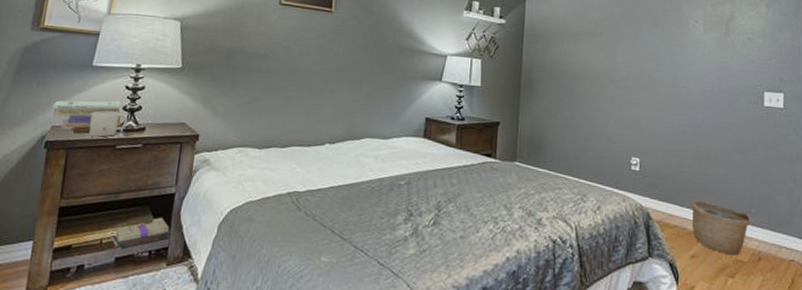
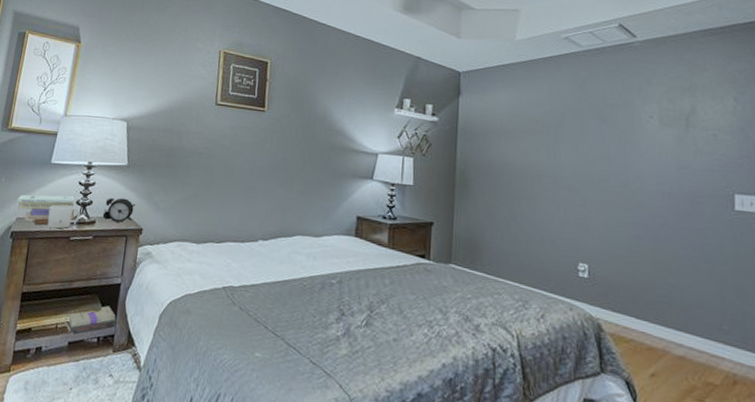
alarm clock: none [153,102,191,129] -> present [102,198,136,223]
basket: present [690,201,752,255] -> none [649,313,724,377]

